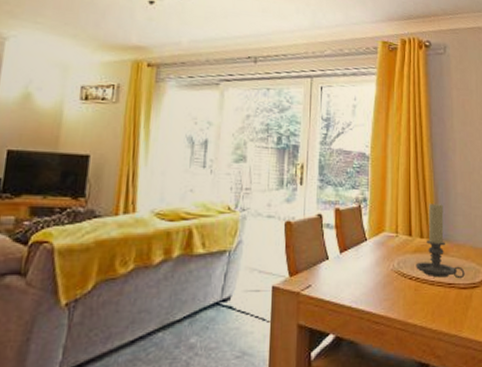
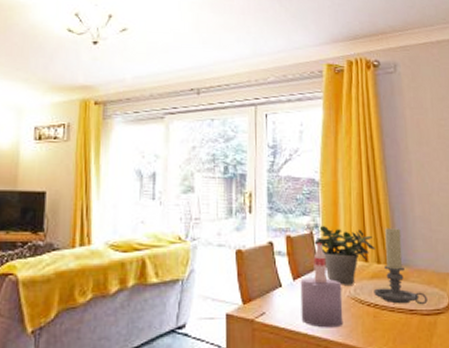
bottle: none [346,216,386,301] -> present [300,242,343,328]
potted plant: none [362,200,419,259] -> present [314,226,375,285]

